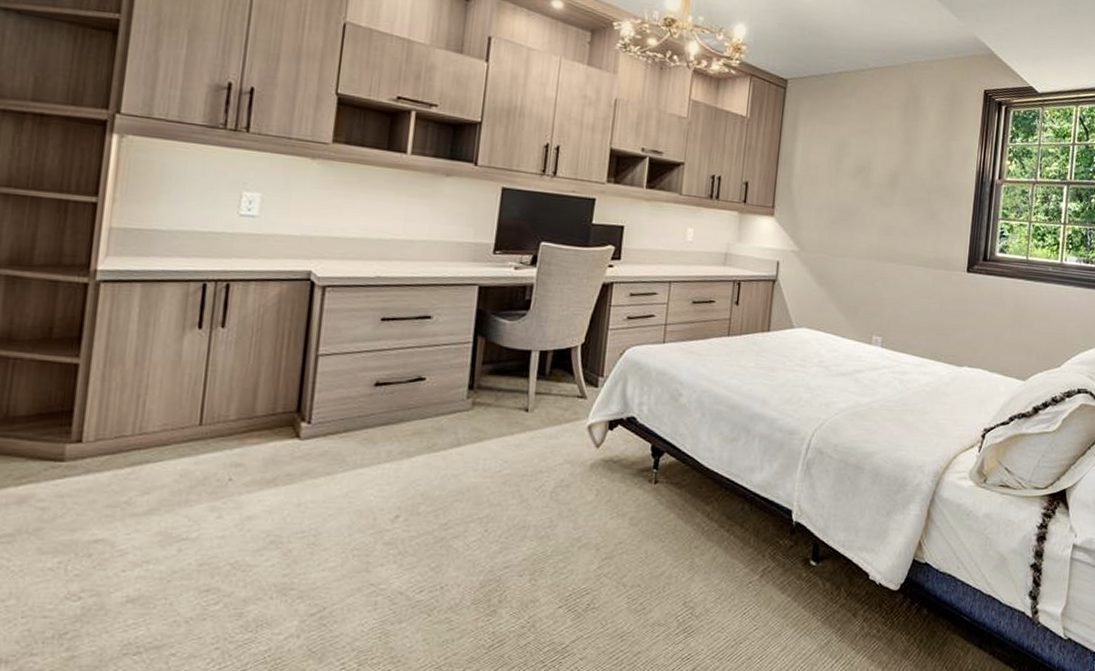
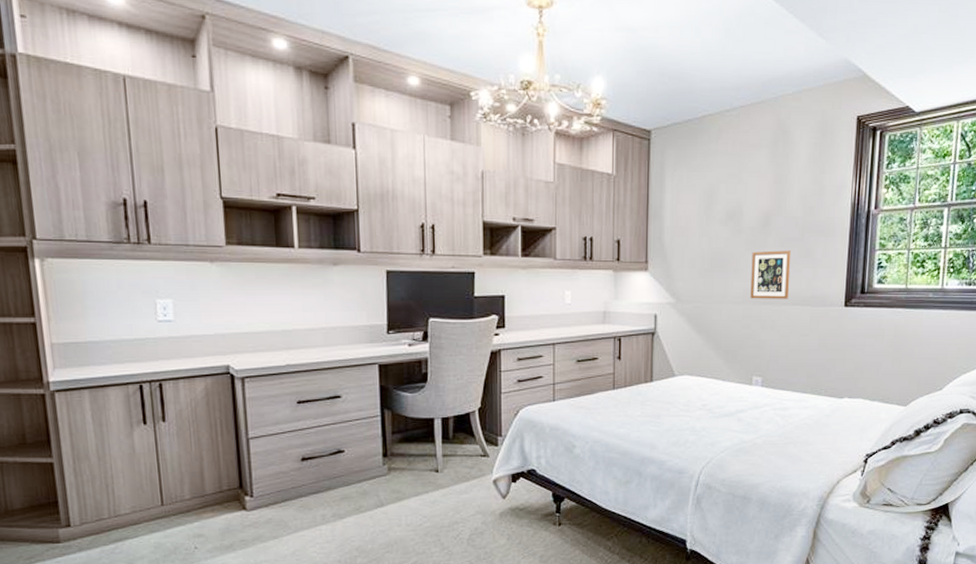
picture frame: none [874,208,917,259] -> present [750,250,792,299]

